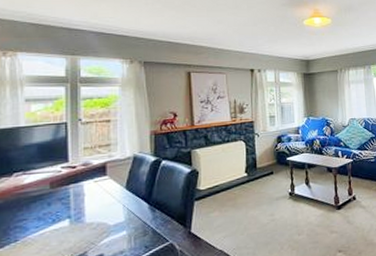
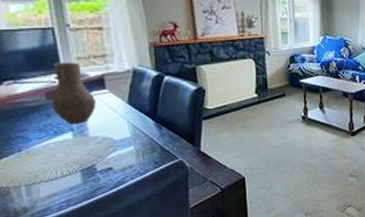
vase: none [54,152,96,211] -> present [51,62,96,123]

